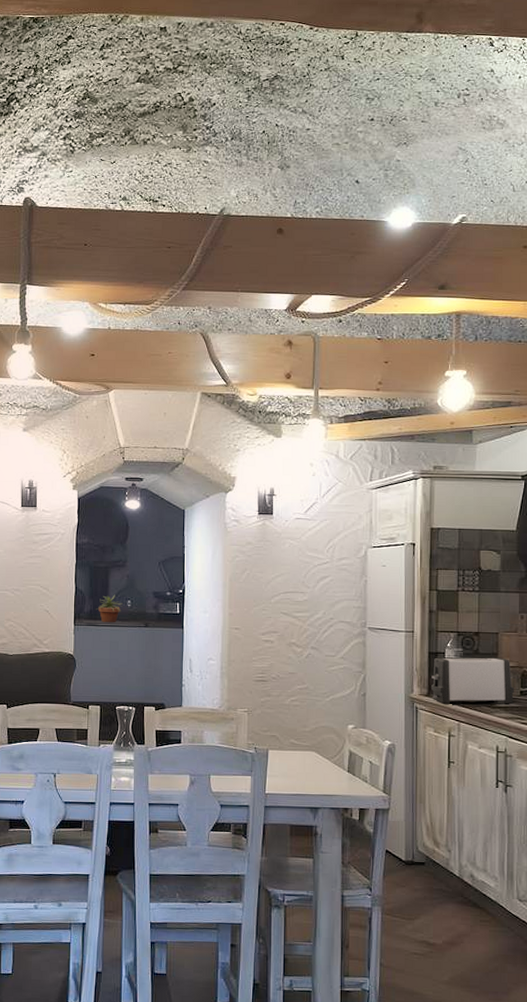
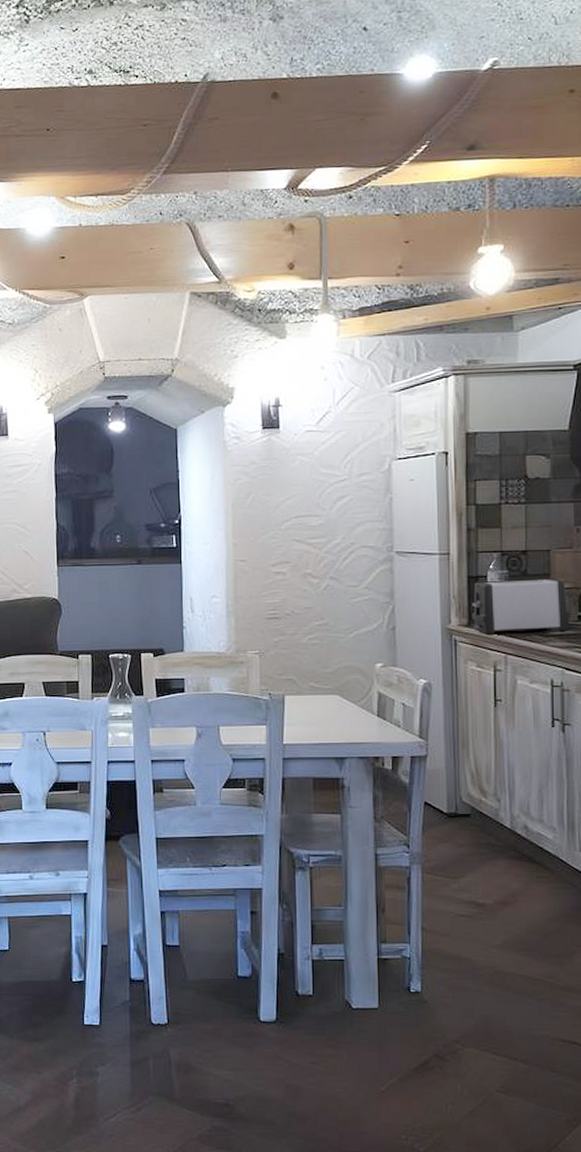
potted plant: present [96,594,123,623] -> none [81,529,111,562]

